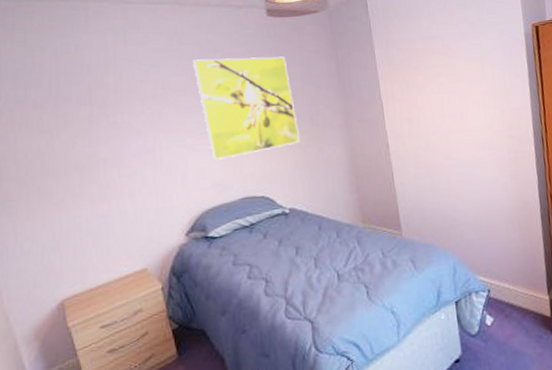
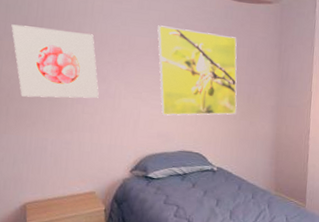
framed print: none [22,84,136,171] -> present [11,24,99,99]

